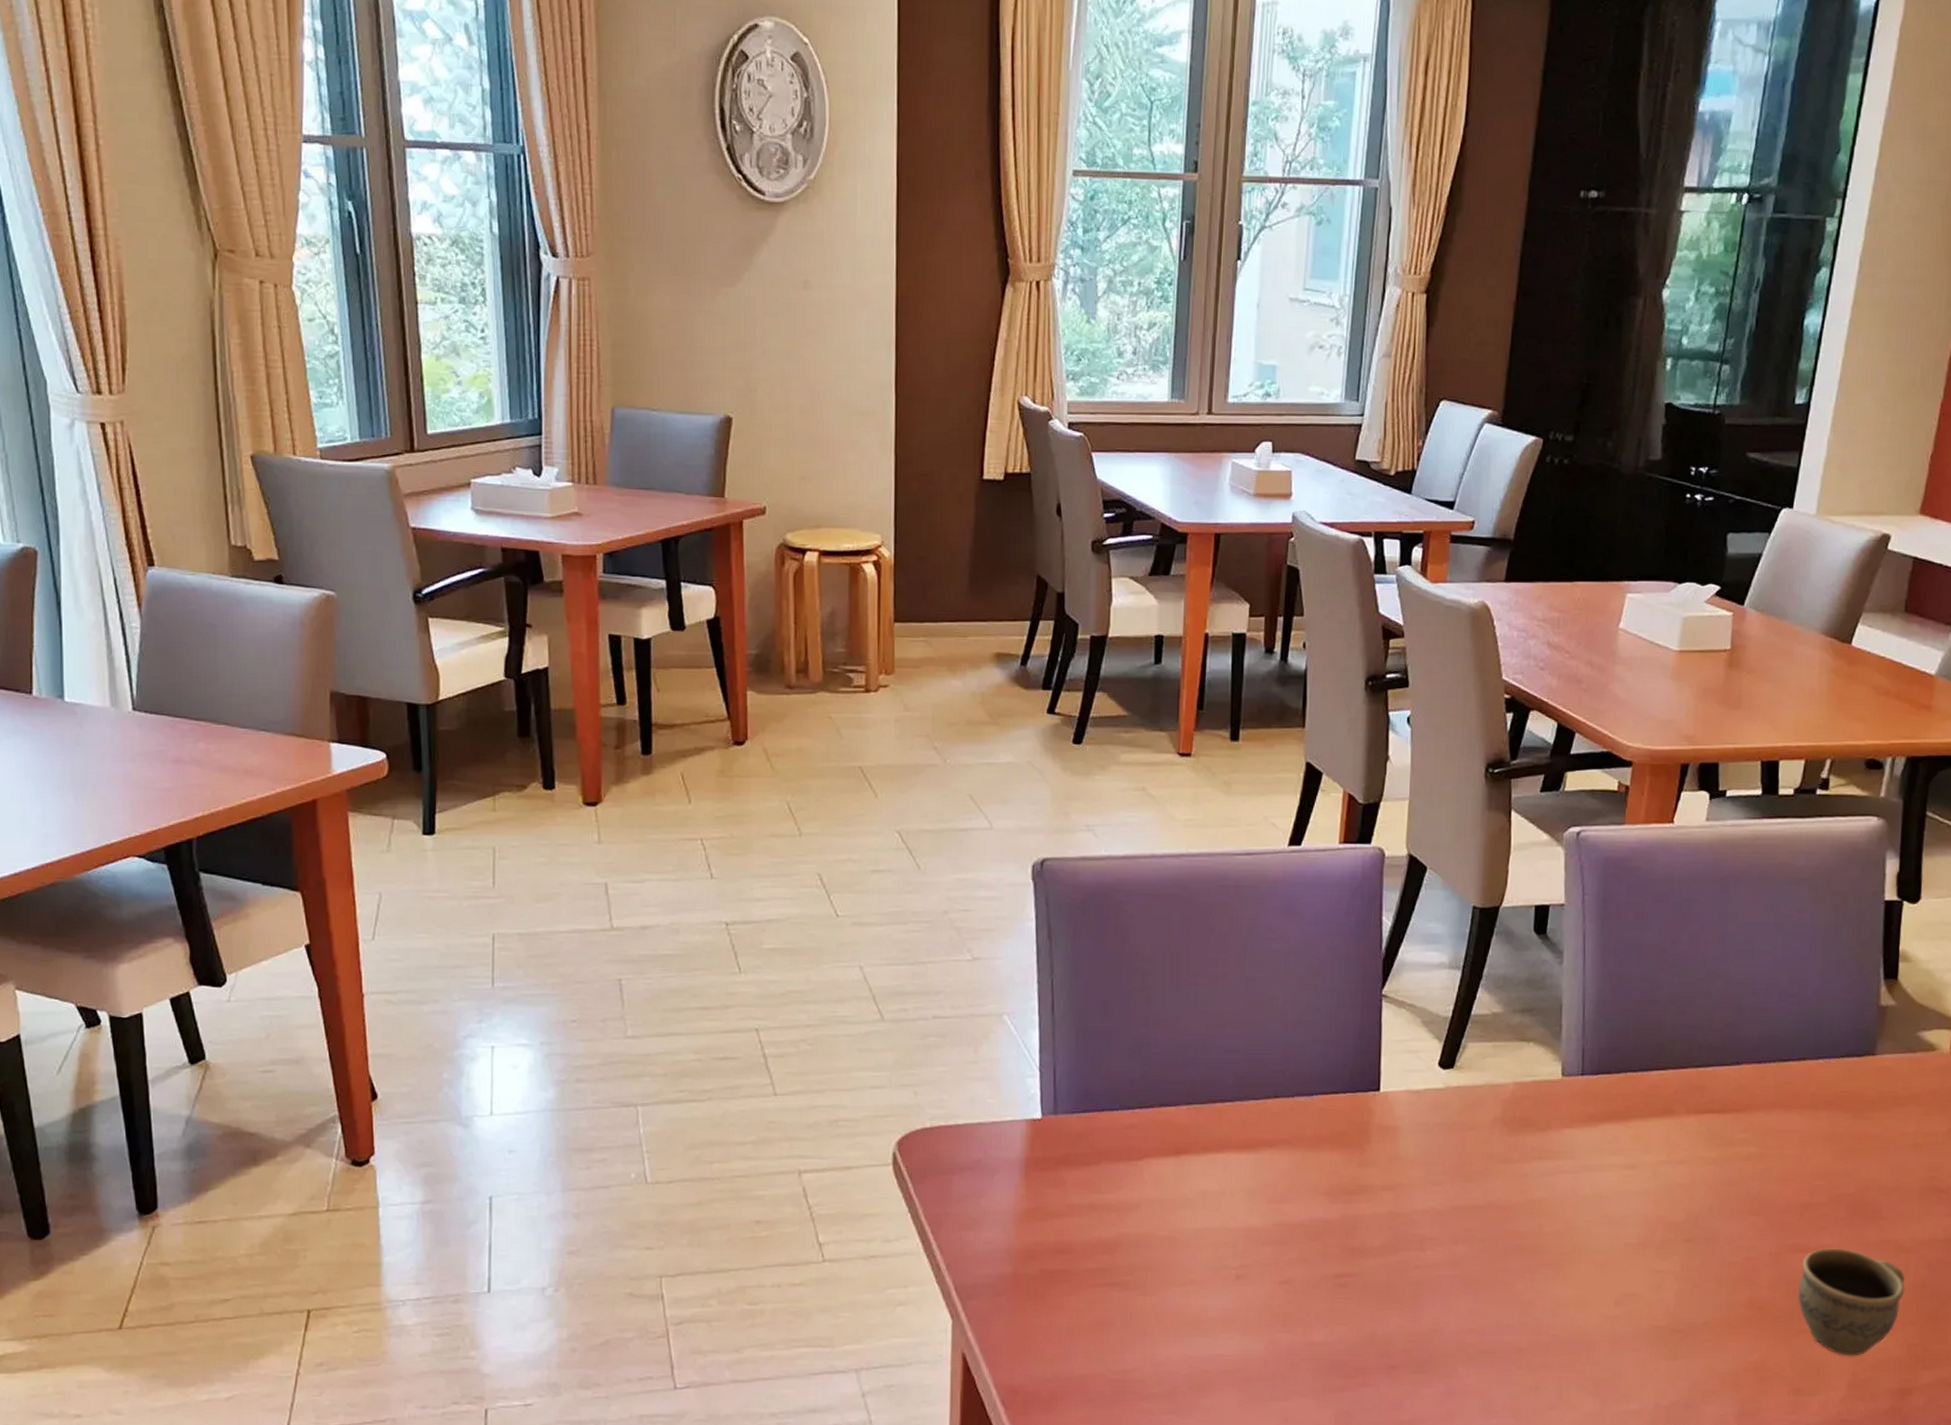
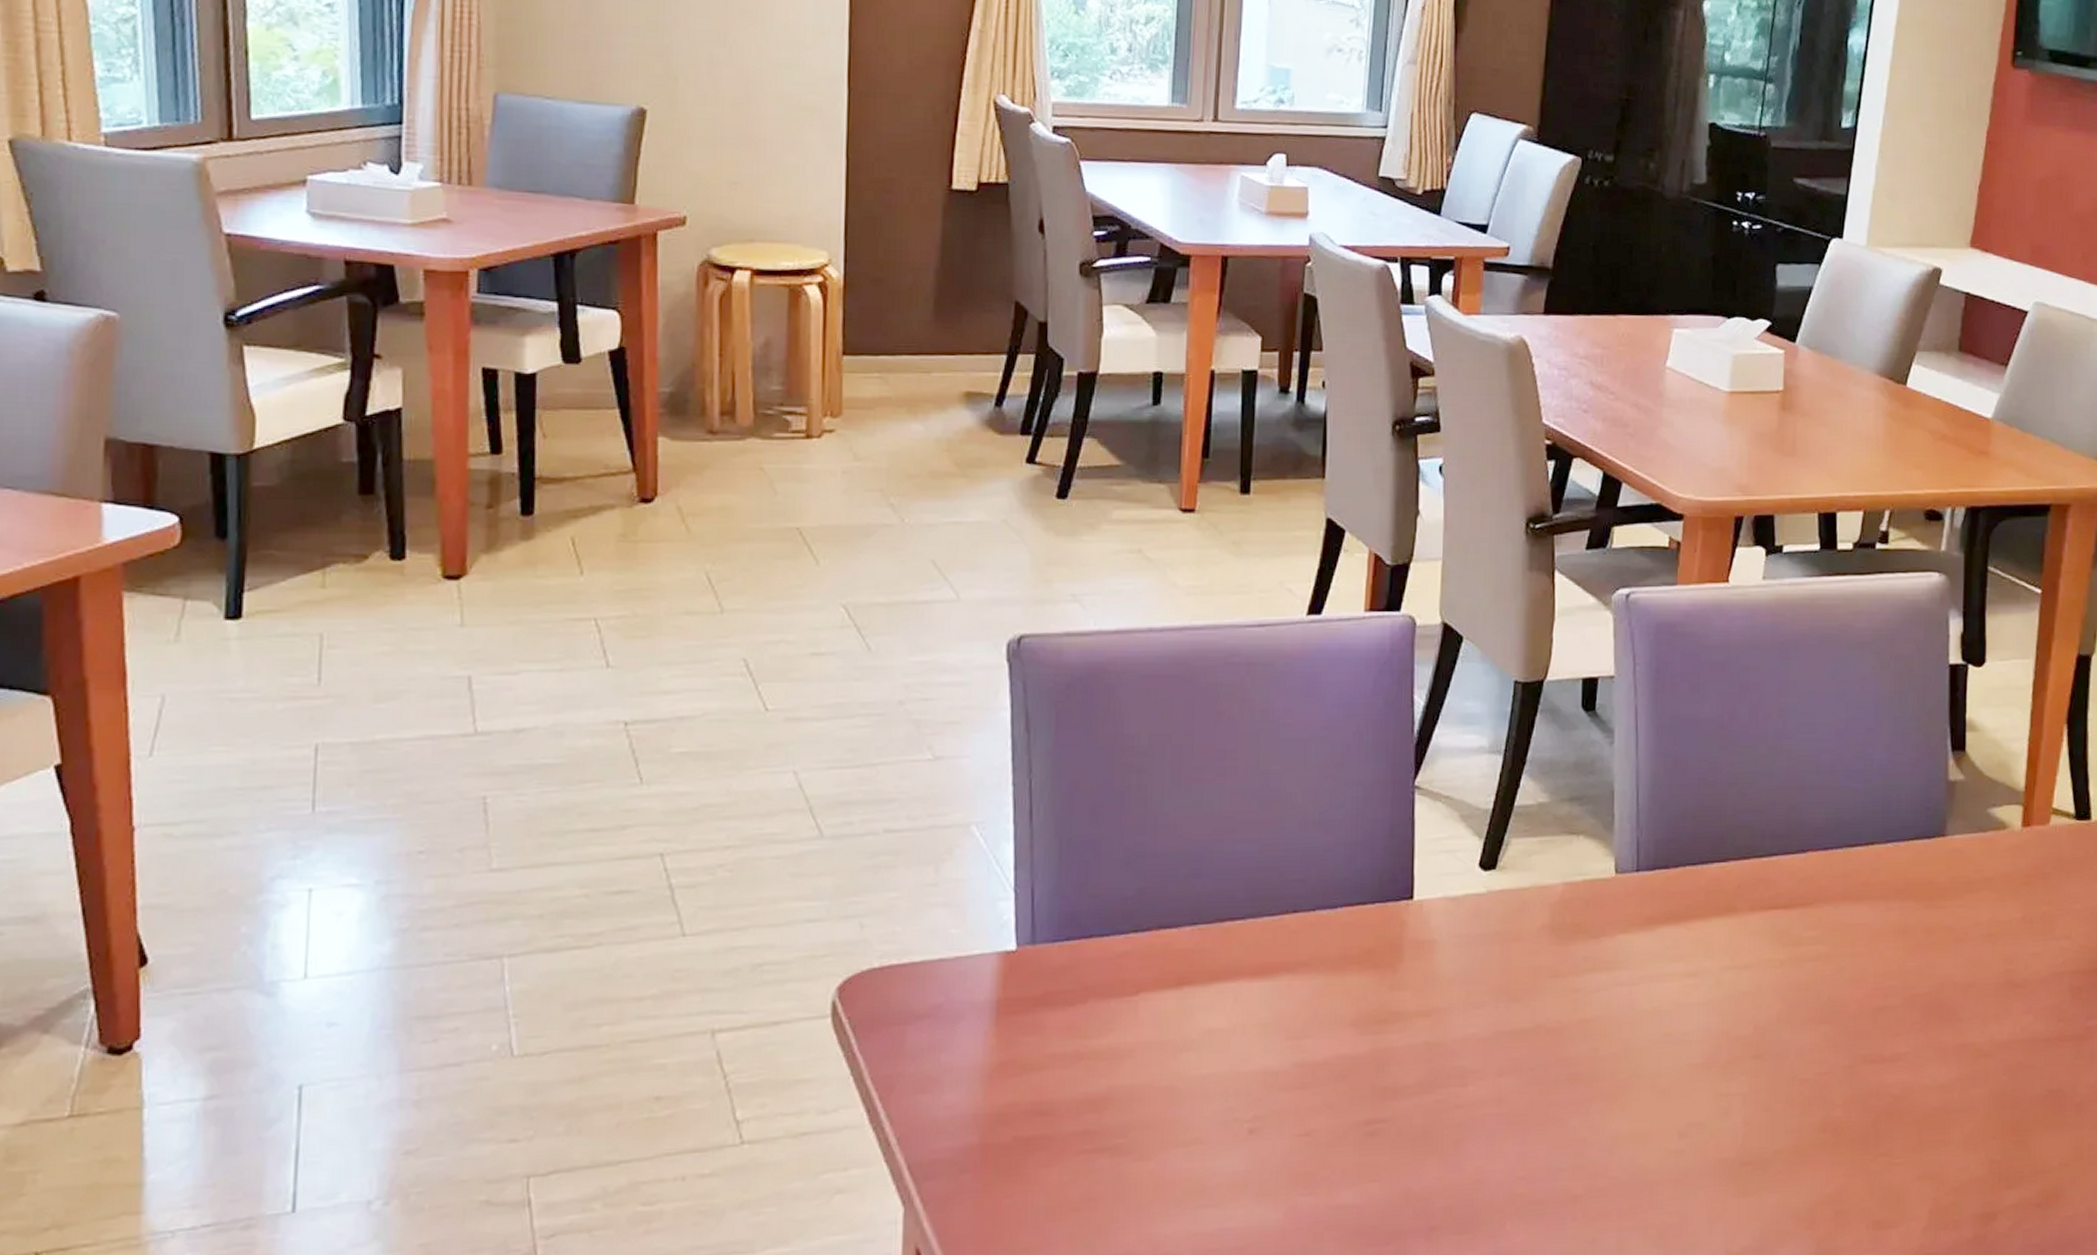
cup: present [1798,1248,1905,1356] -> none [1874,1056,1985,1180]

